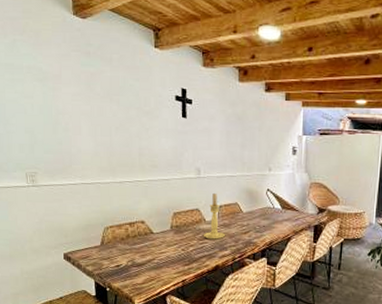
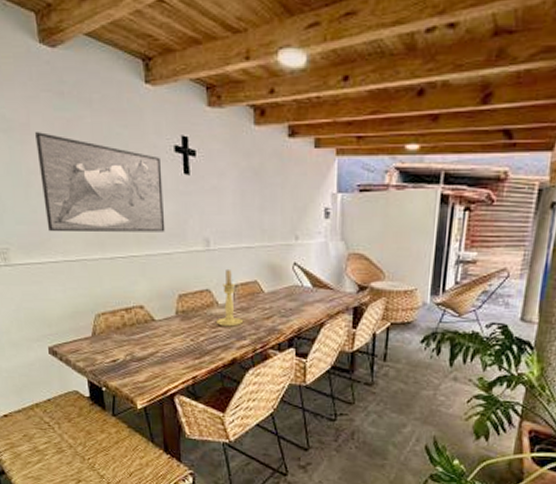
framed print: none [65,82,165,163] -> present [35,132,165,232]

